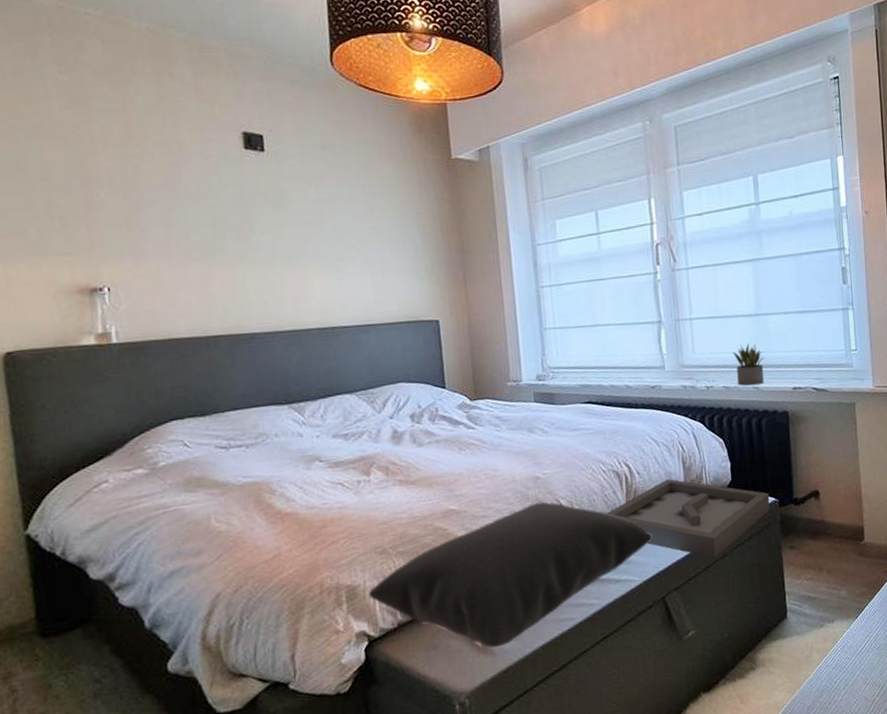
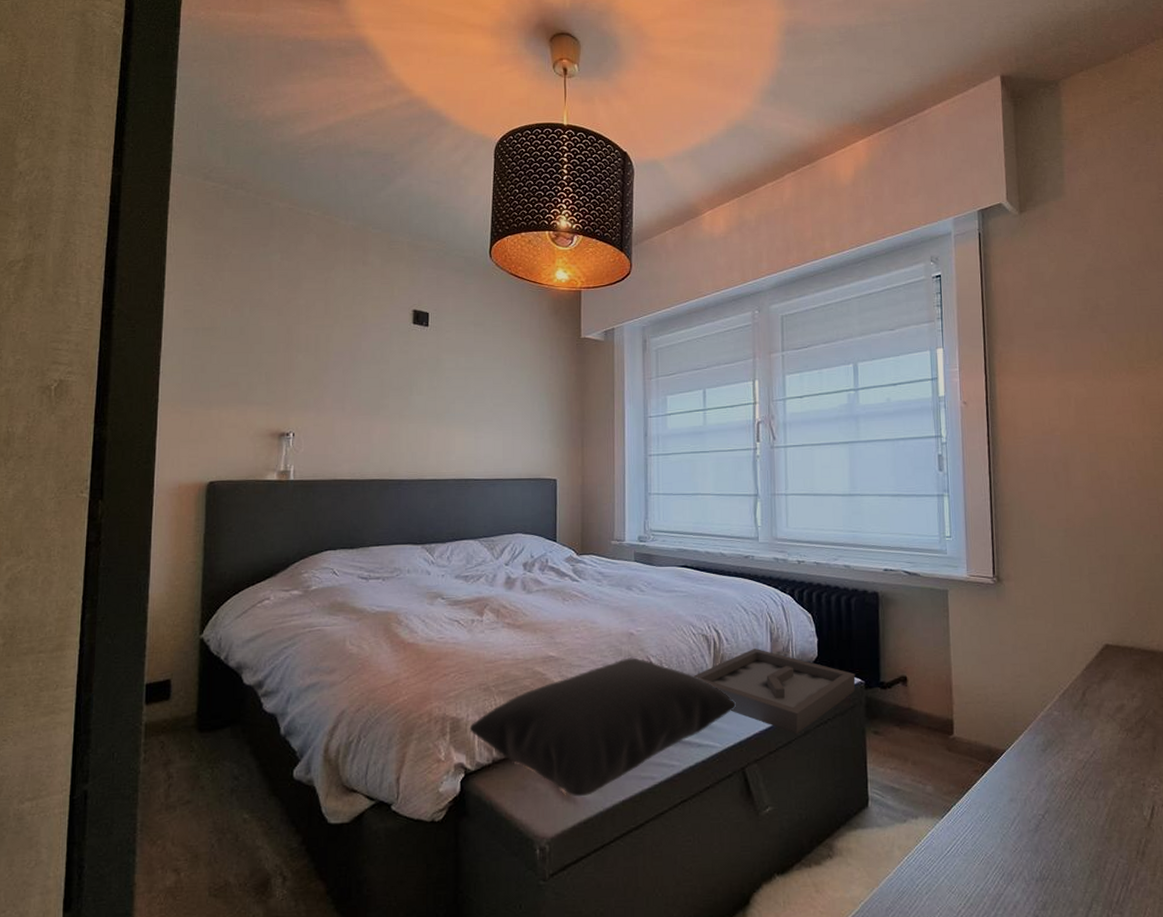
succulent plant: present [733,342,764,387] -> none [825,521,856,564]

